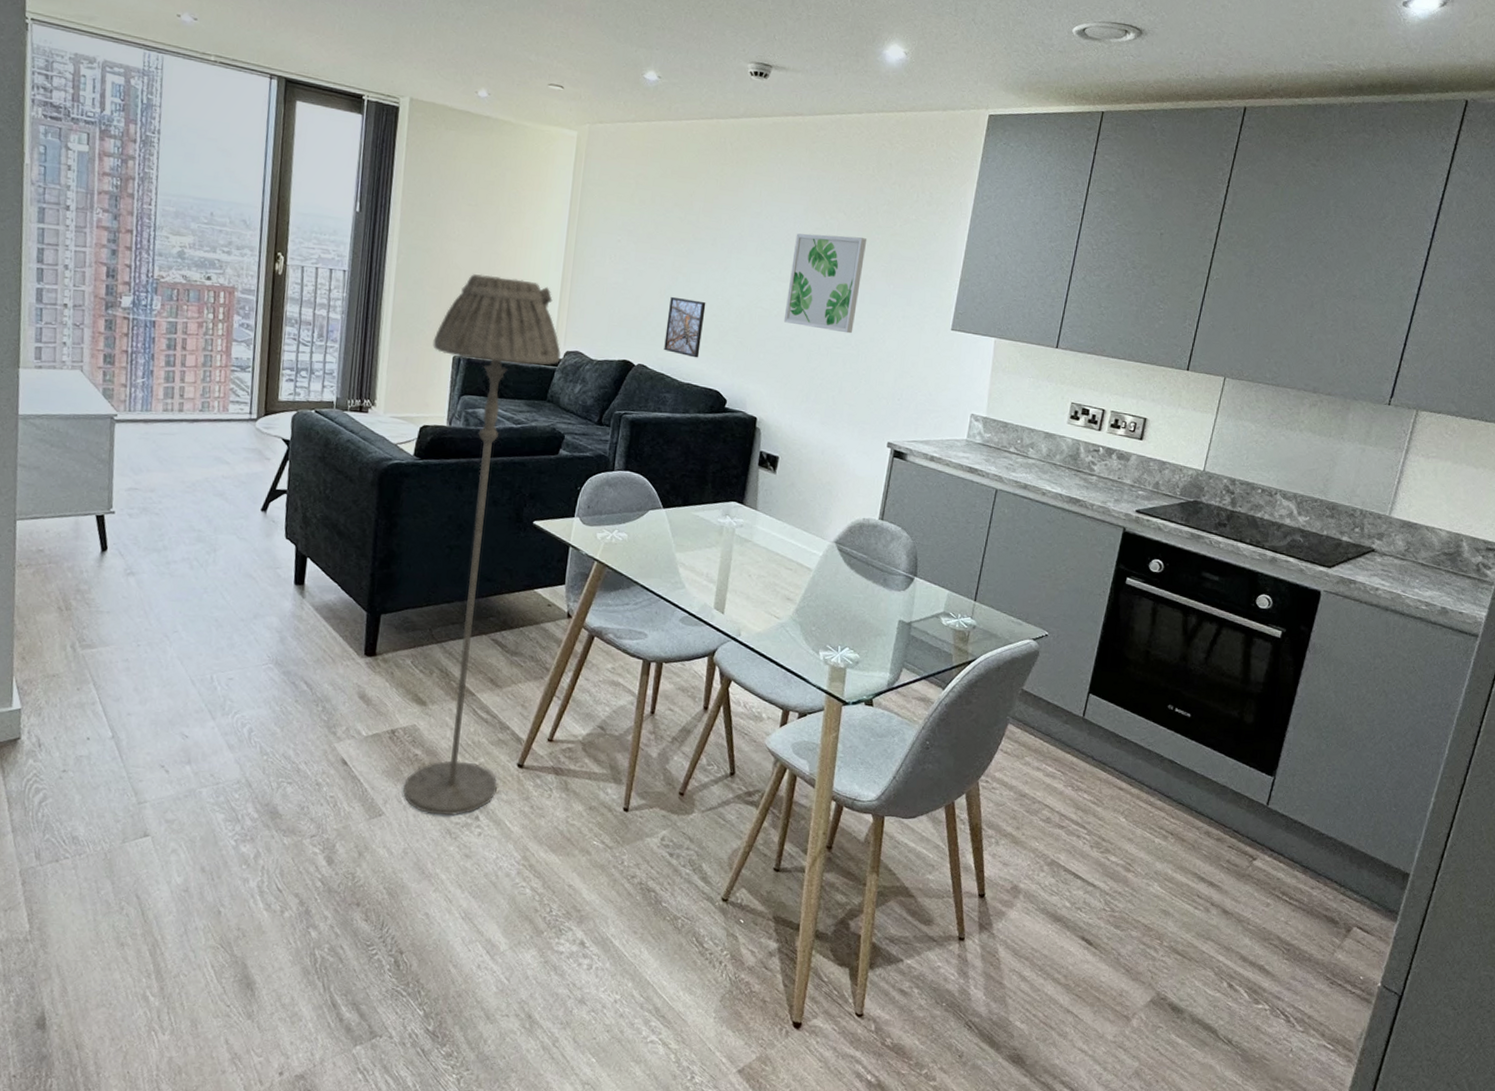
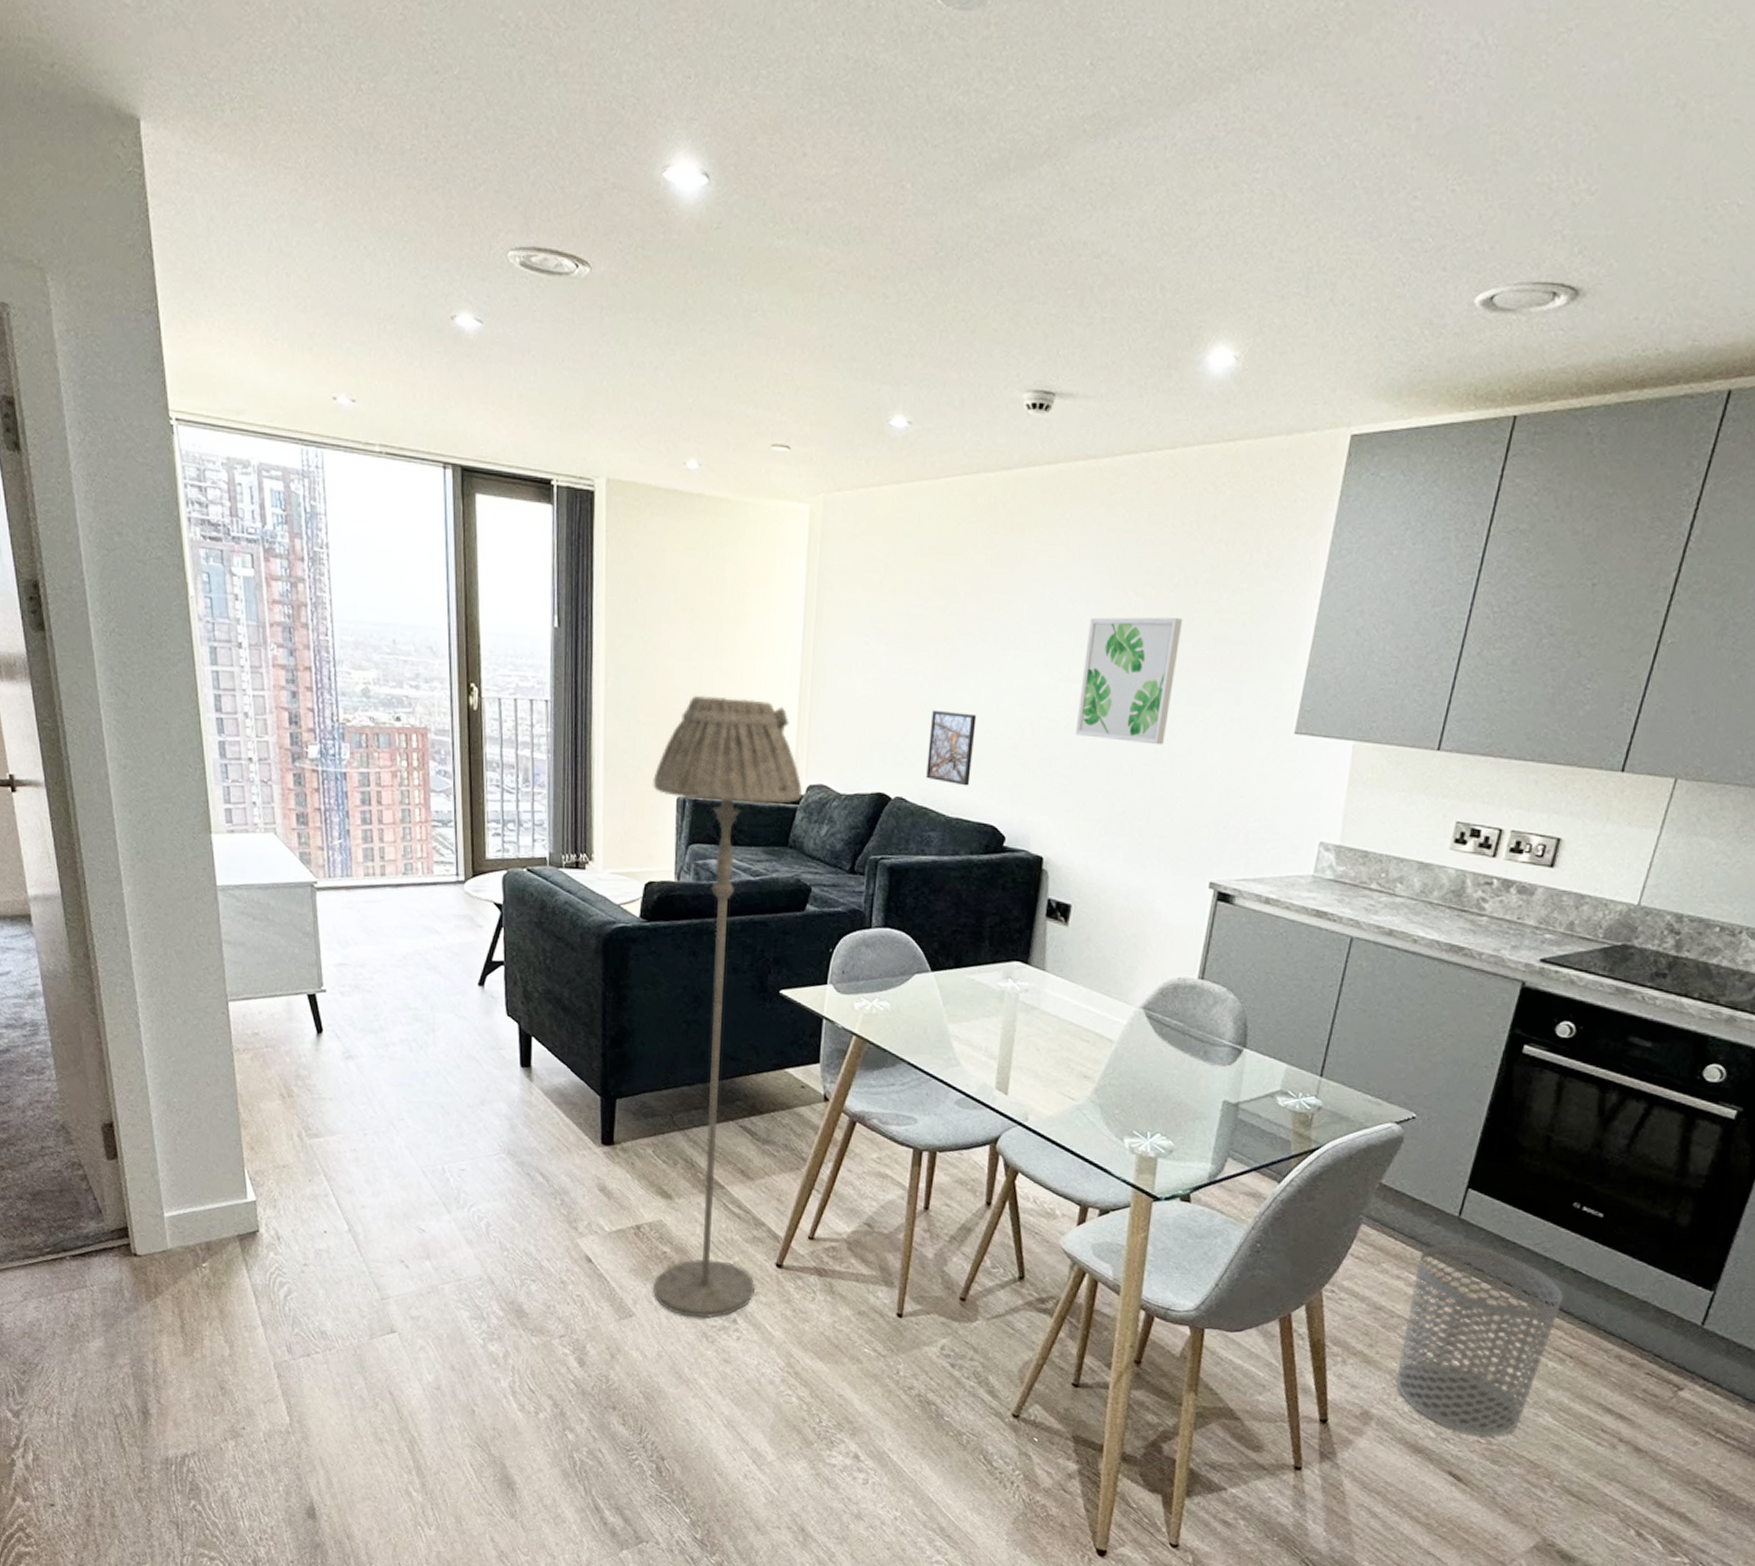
waste bin: none [1038,740,1165,905] -> present [1396,1244,1564,1437]

